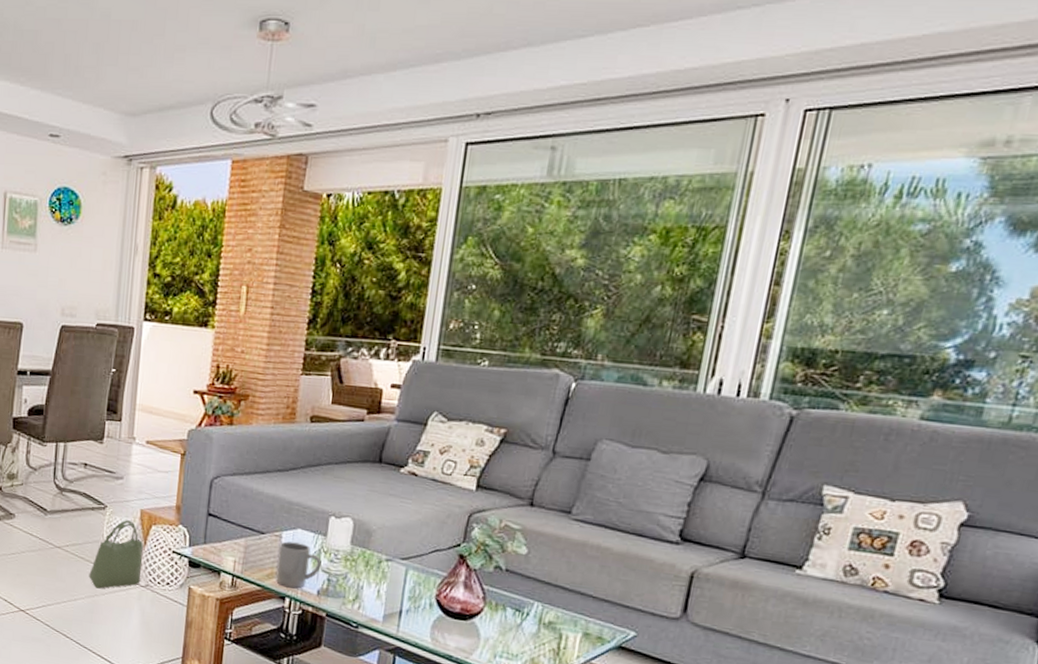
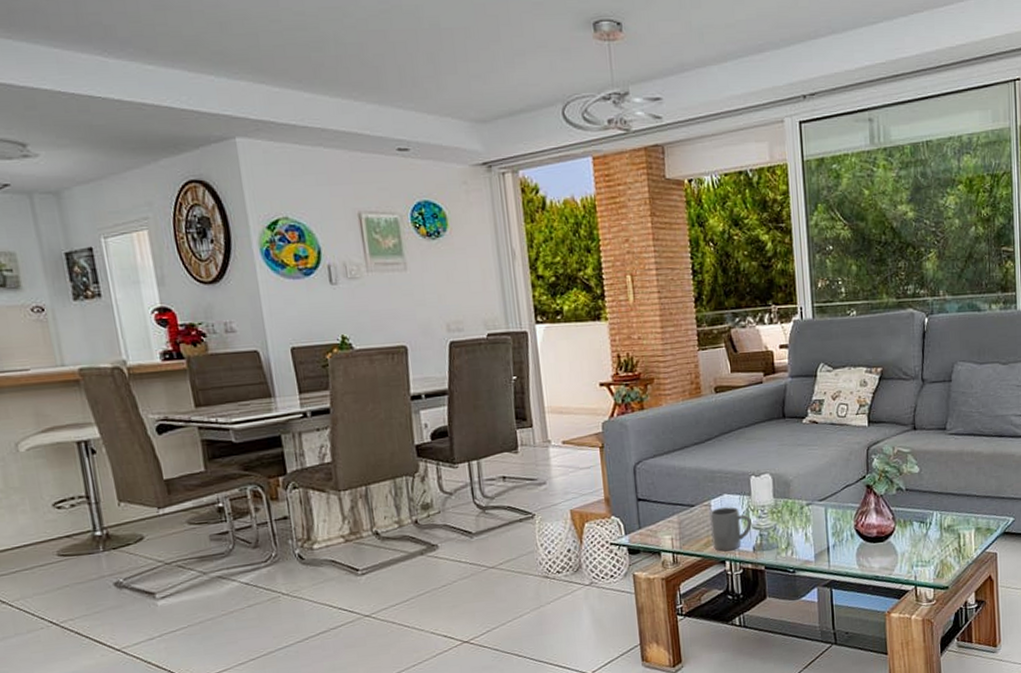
handbag: present [89,520,143,589] -> none [530,523,584,599]

